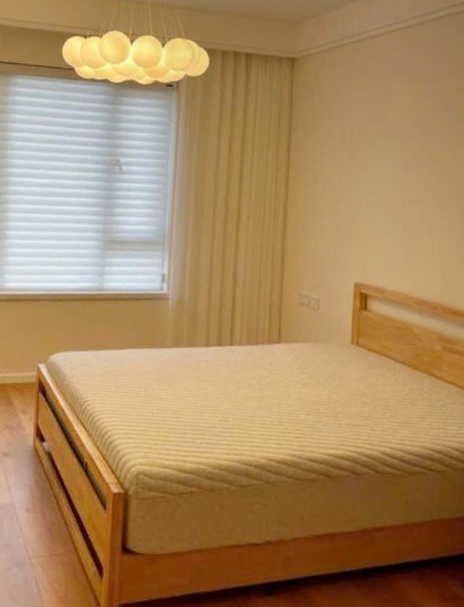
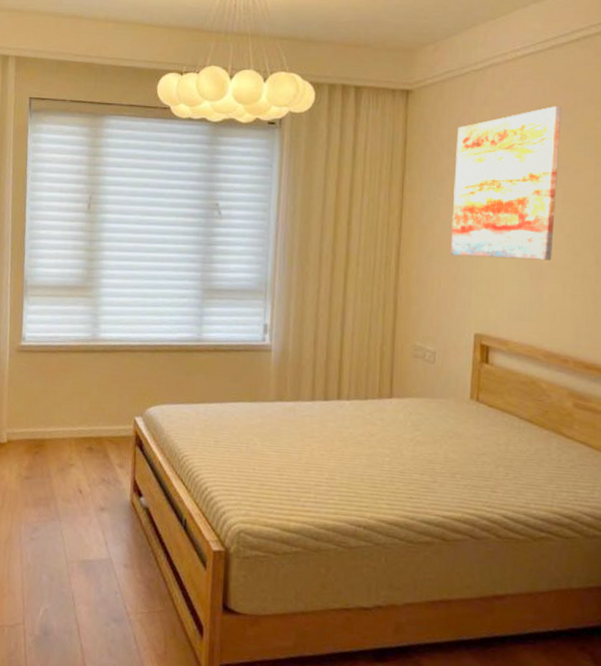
wall art: none [332,76,429,216] -> present [450,106,562,261]

